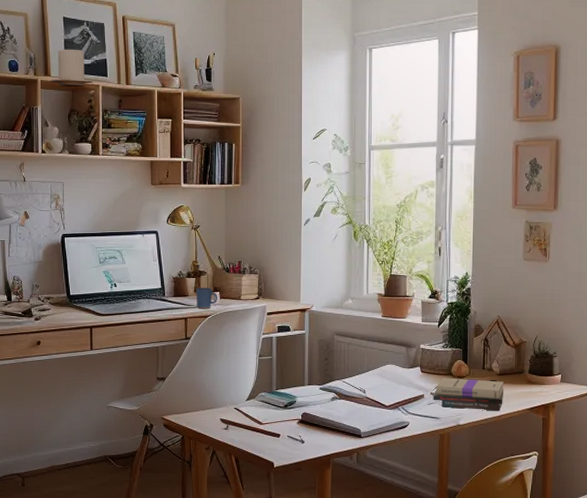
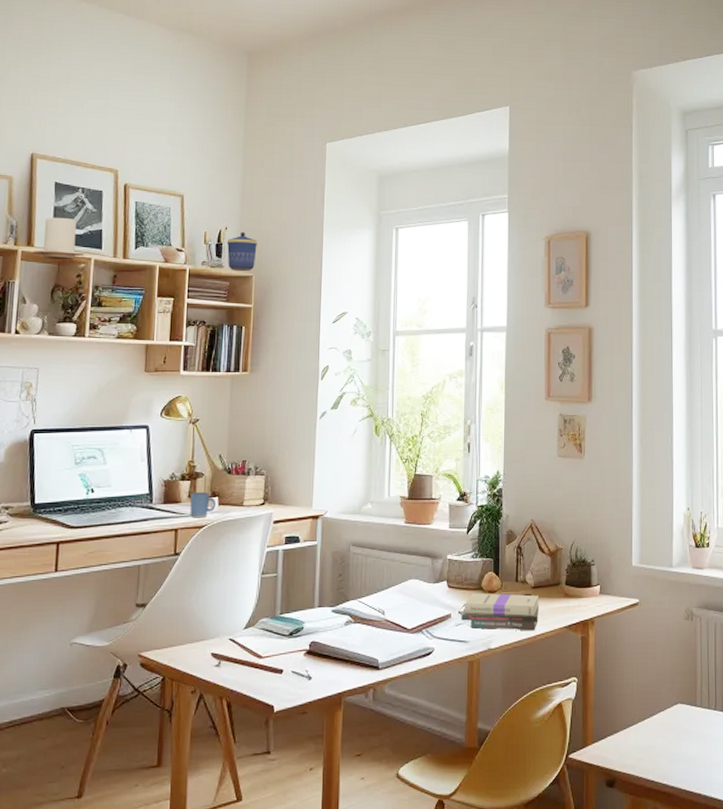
decorative jar: none [215,56,242,93] -> present [226,231,257,271]

